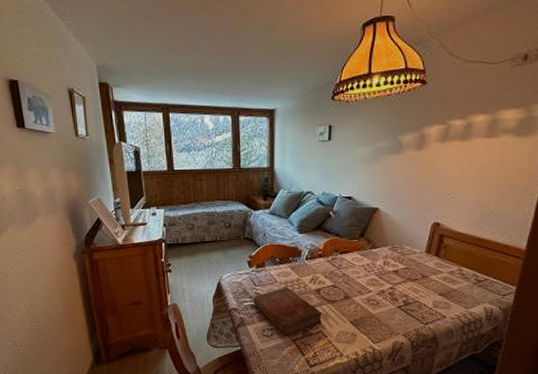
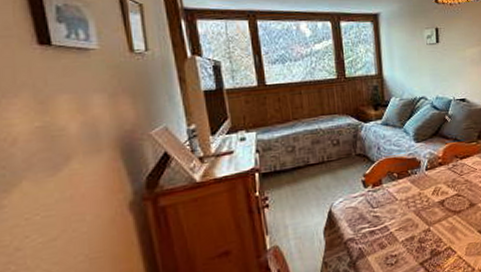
bible: present [253,287,322,336] -> none [372,203,449,260]

